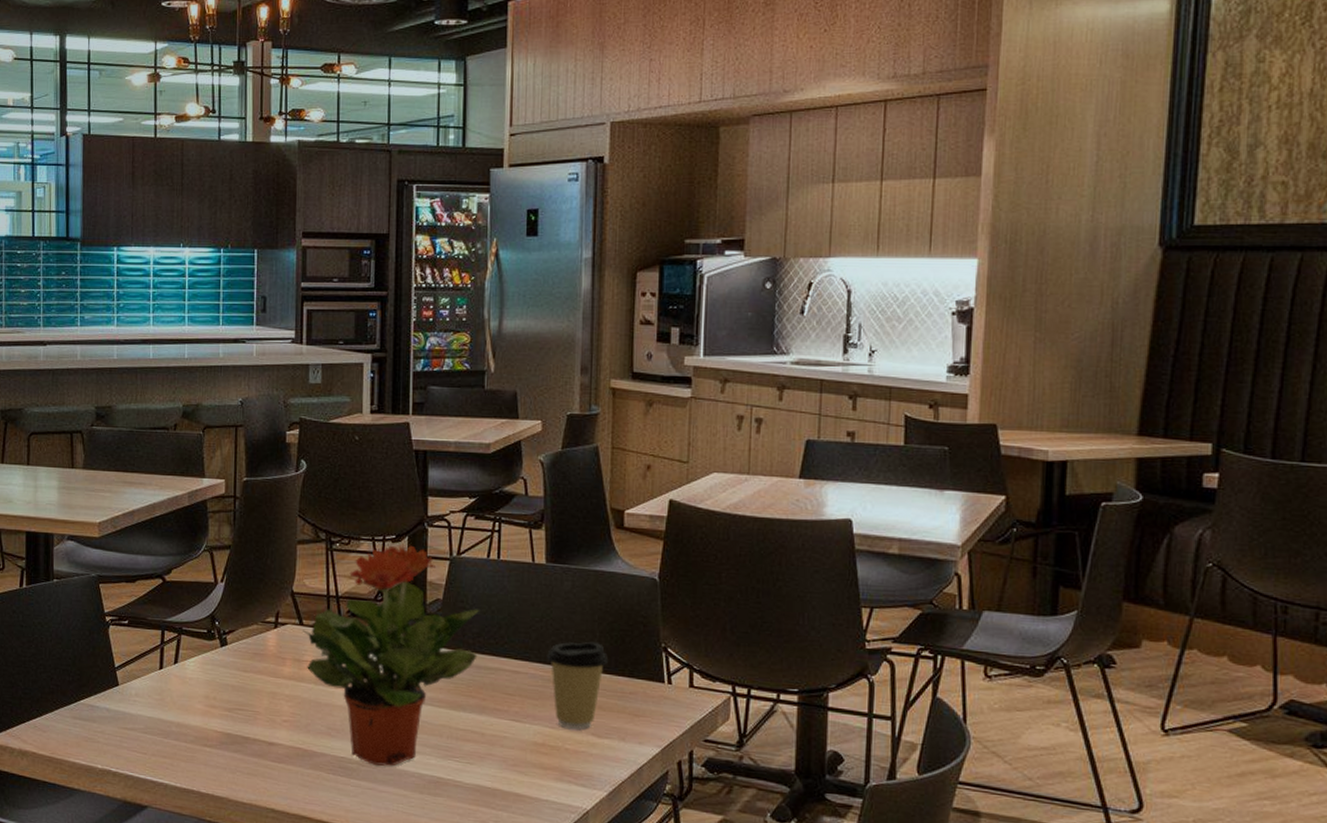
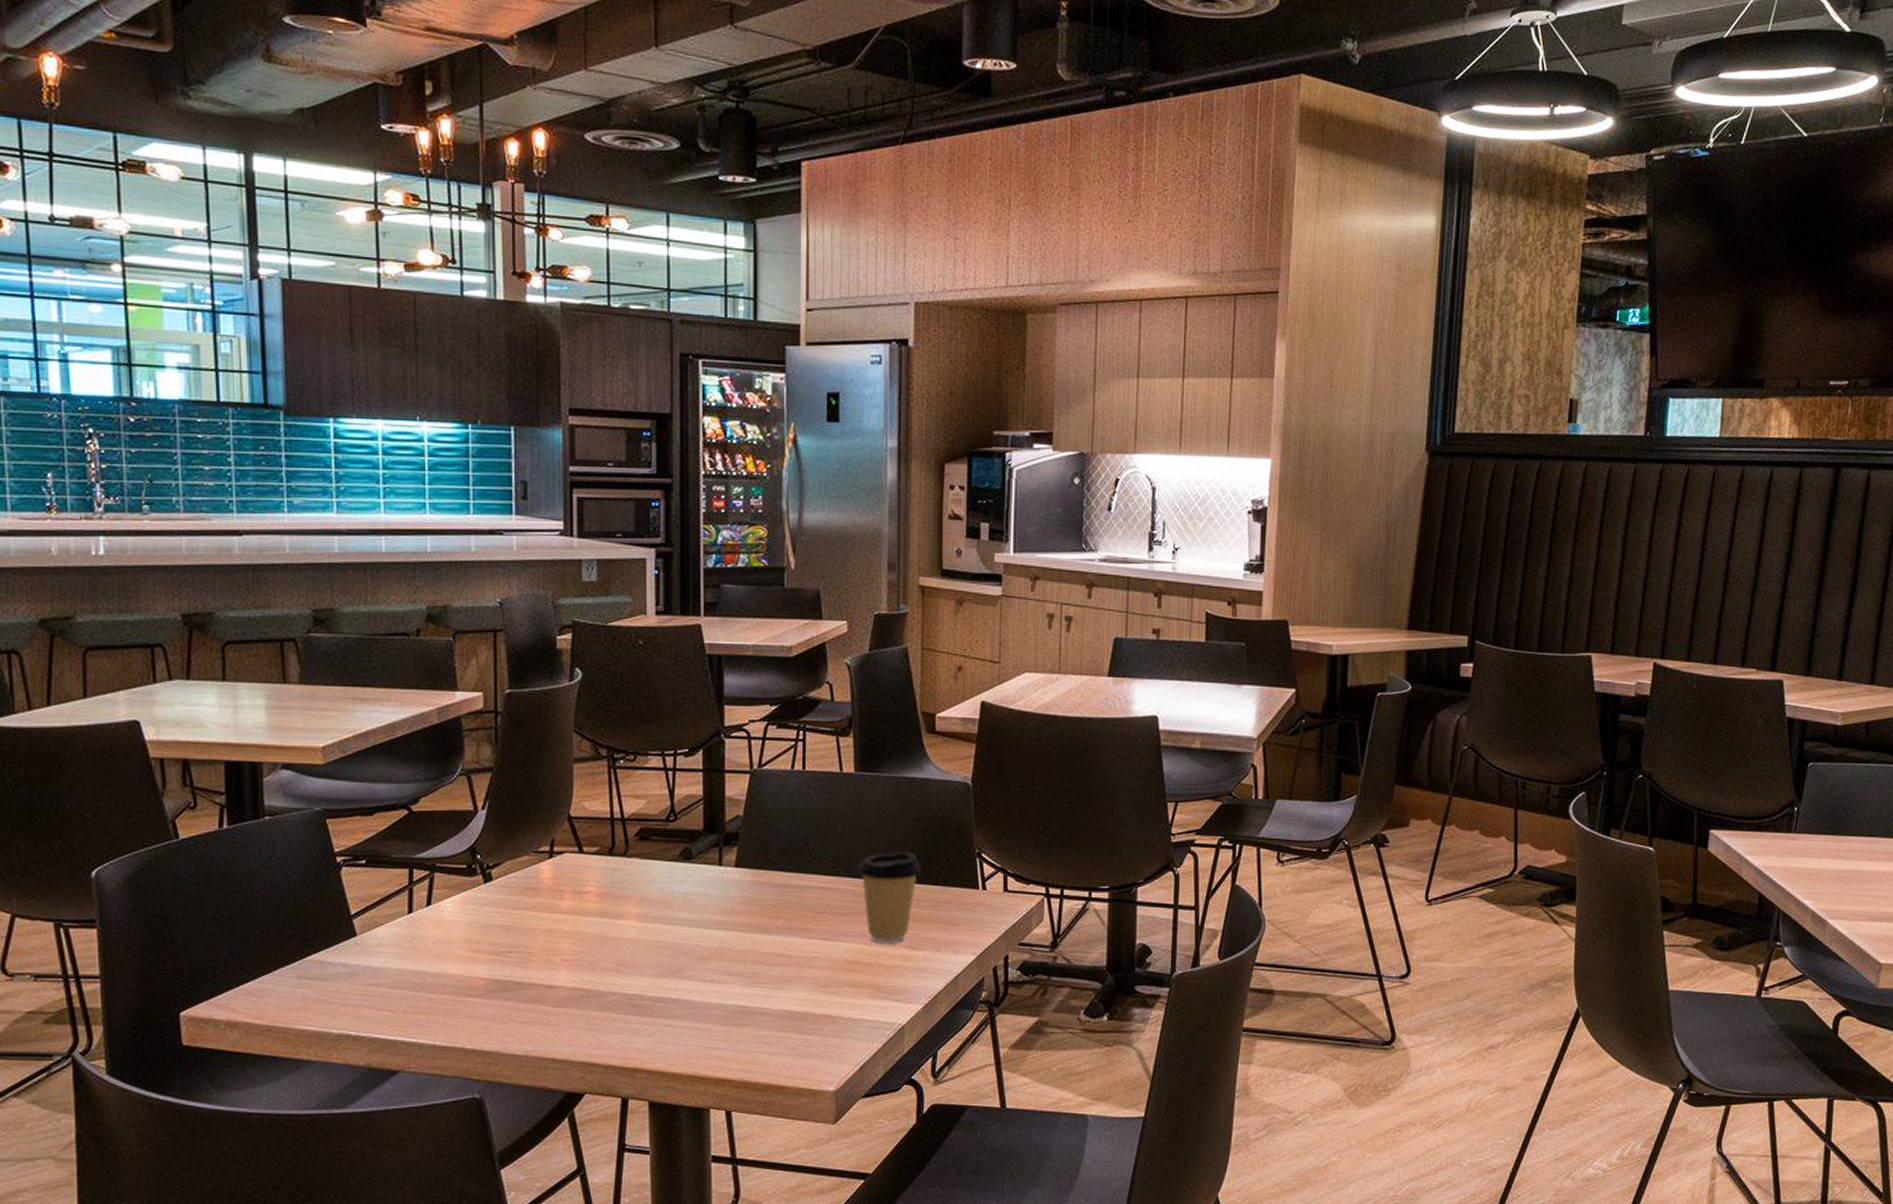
potted plant: present [302,545,480,767] -> none [582,759,785,1000]

